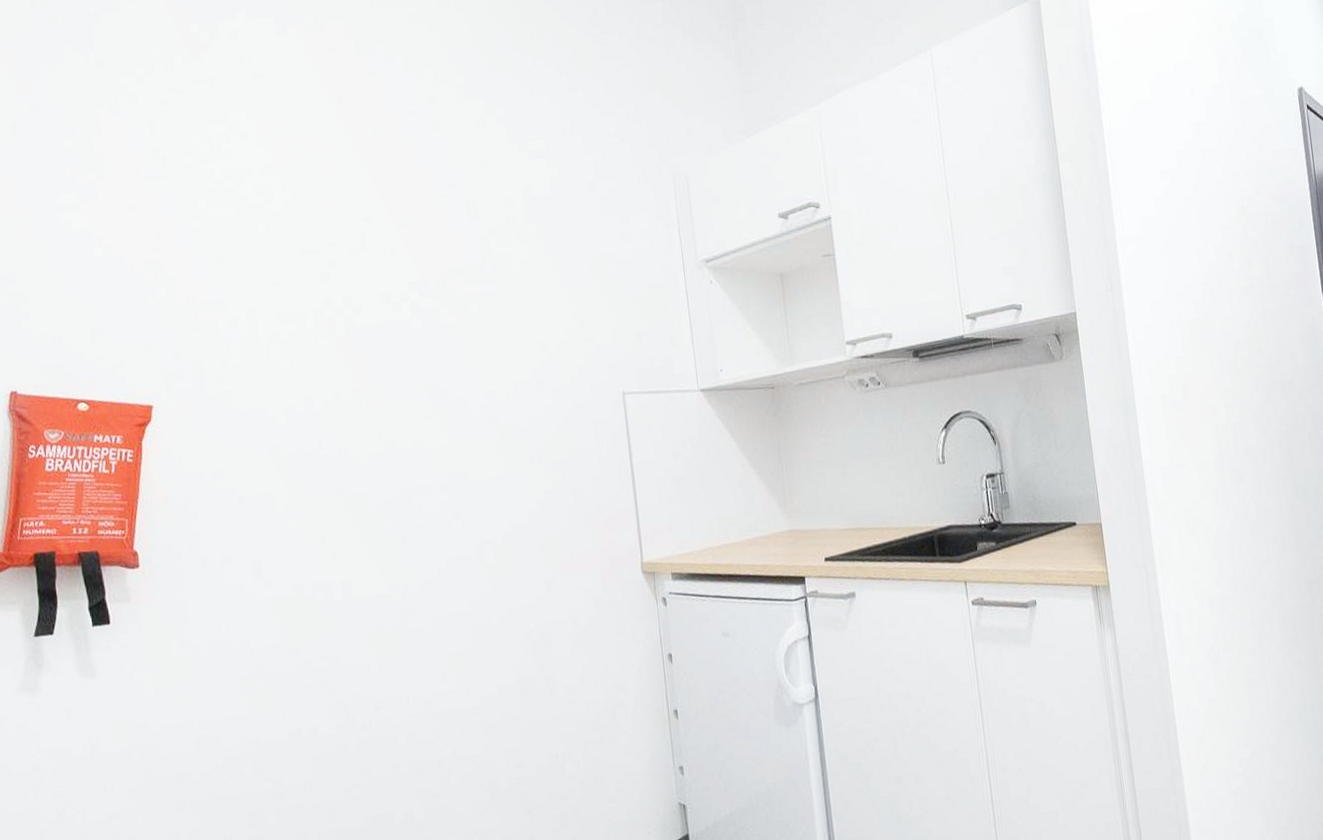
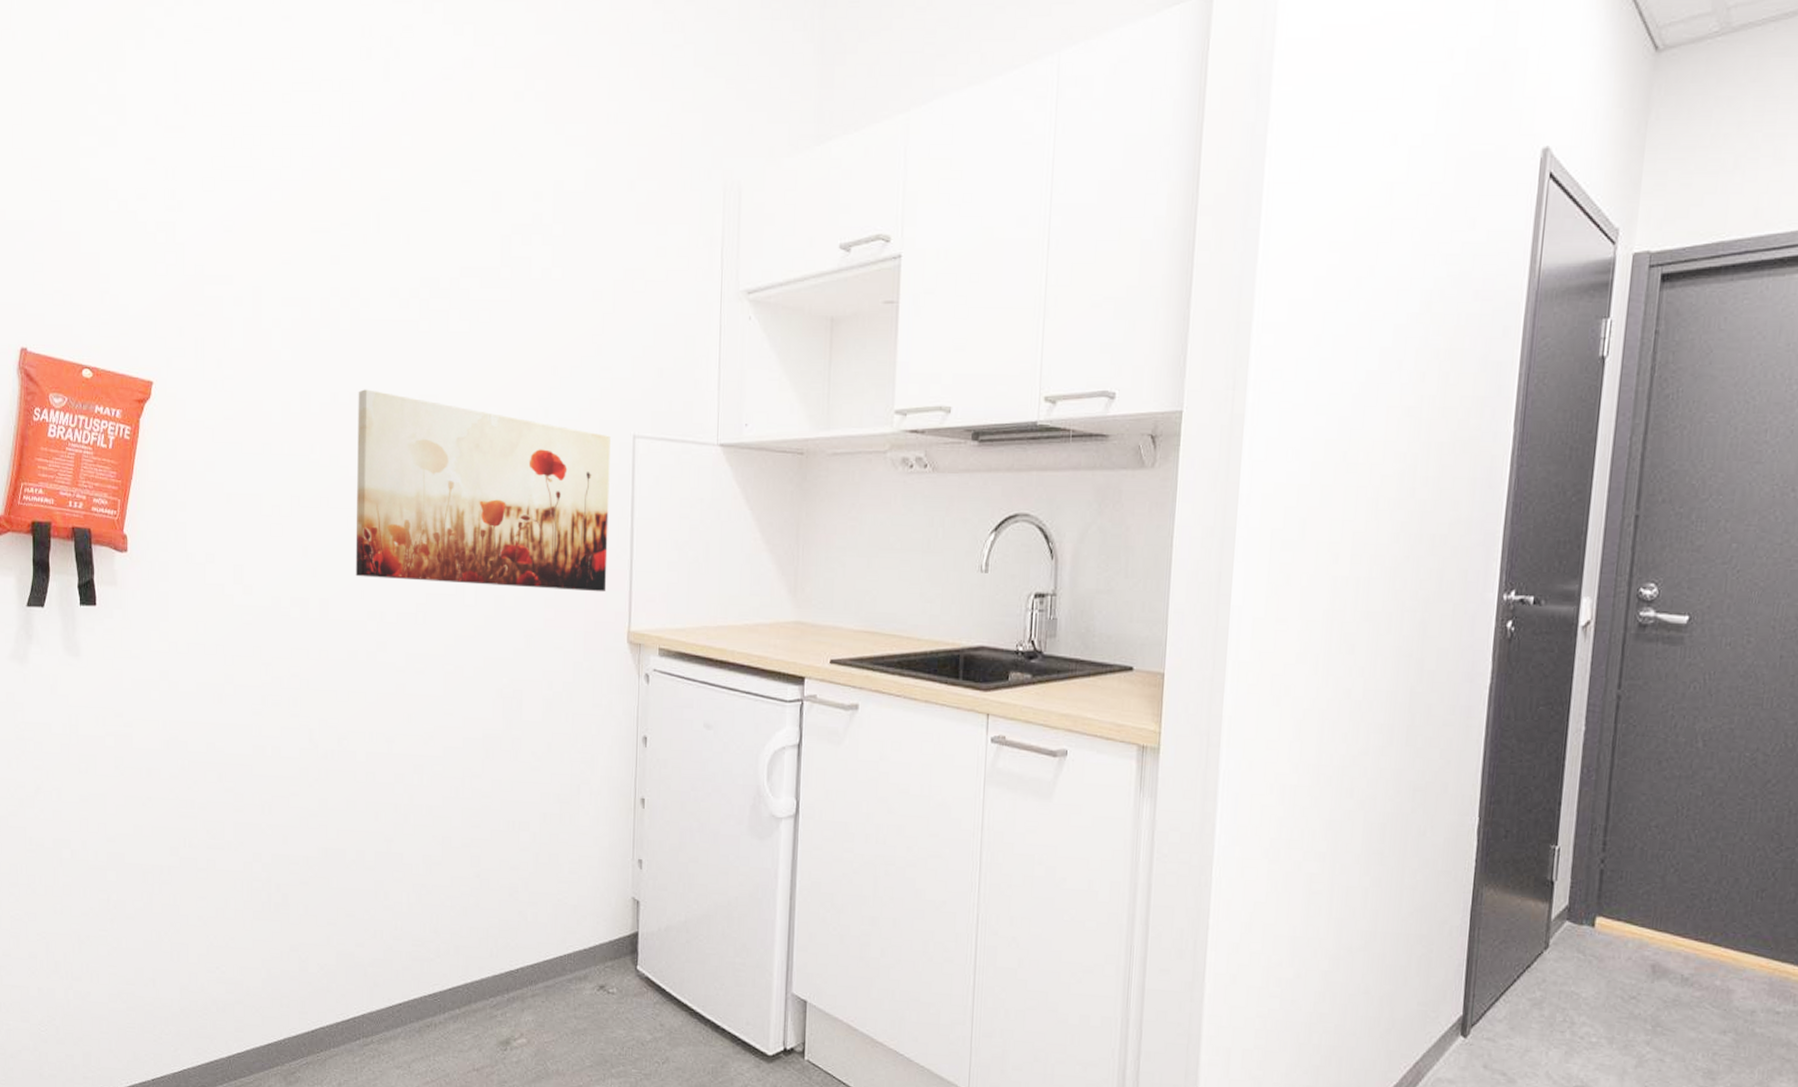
wall art: none [360,385,617,555] -> present [355,389,611,592]

